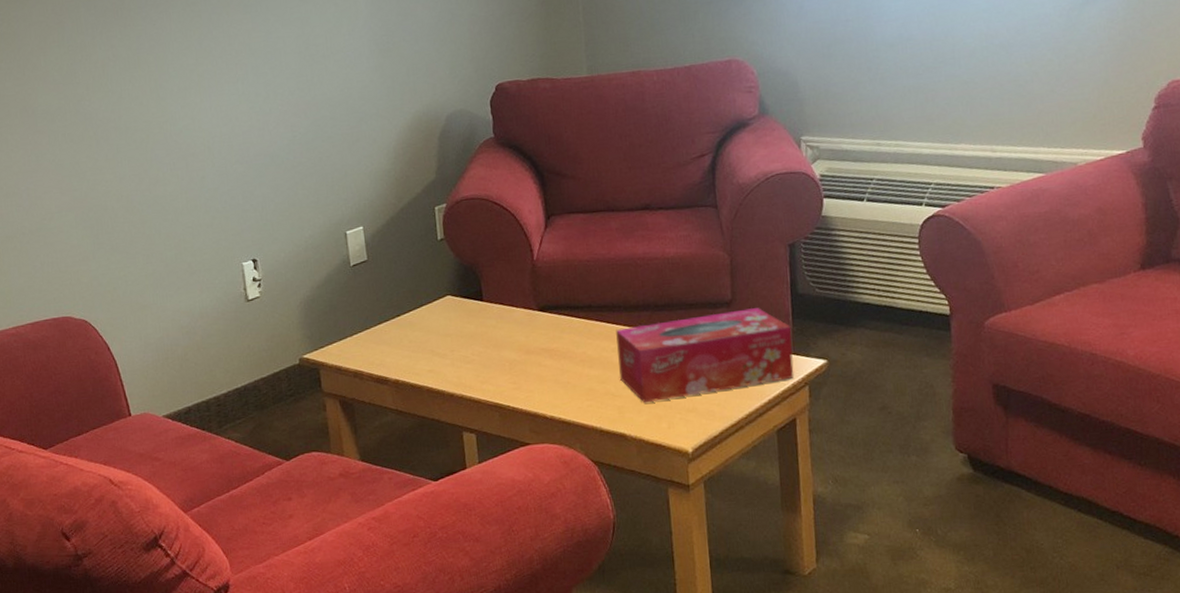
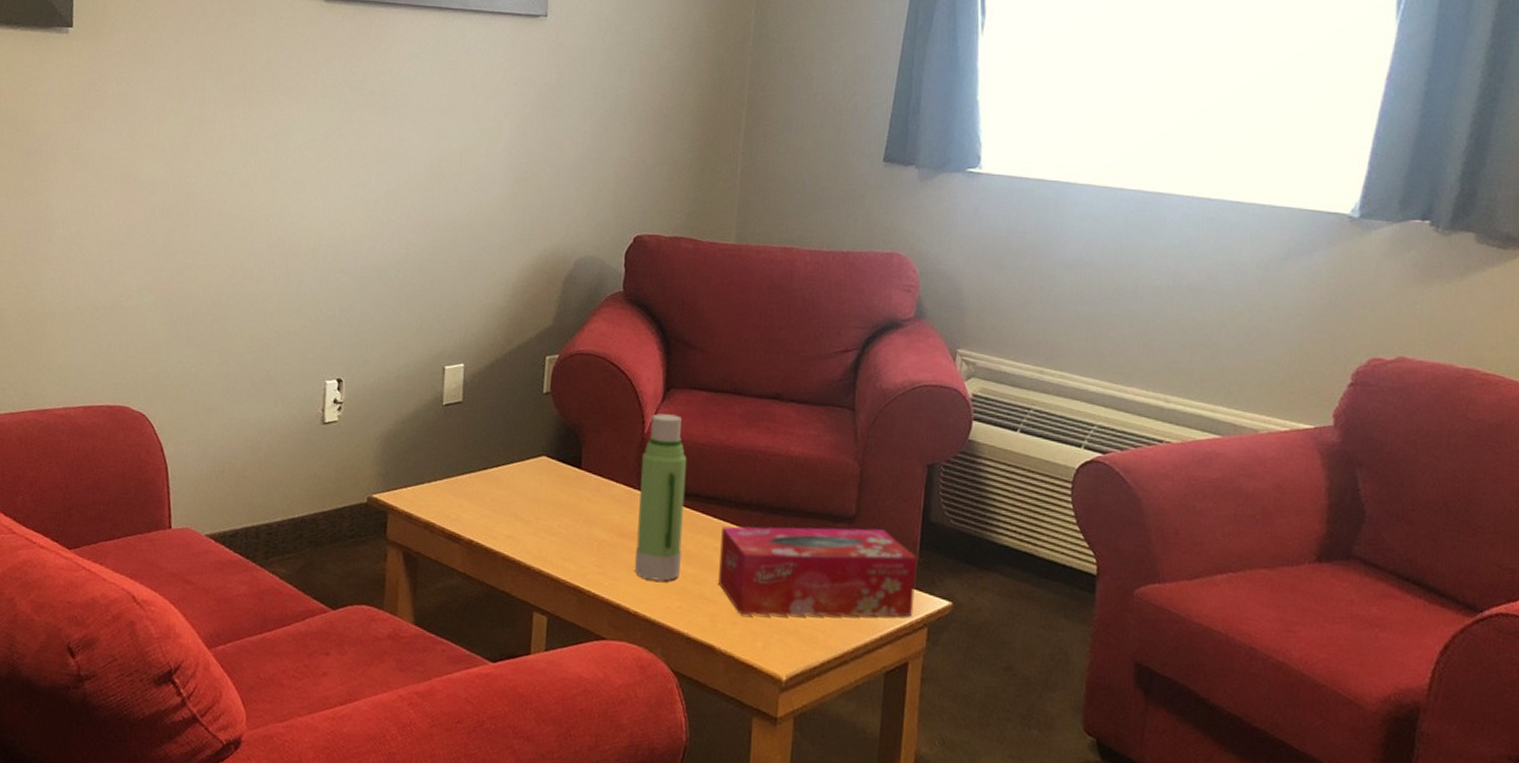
water bottle: none [535,239,586,387] -> present [635,413,687,581]

